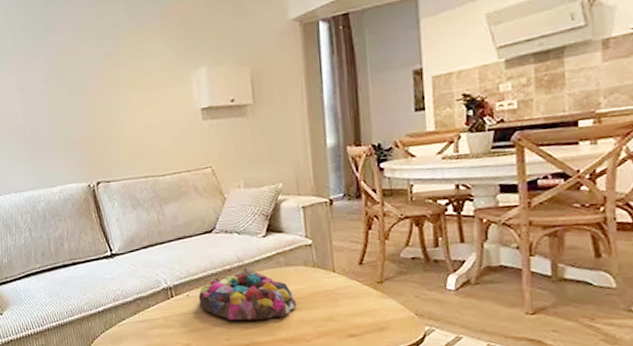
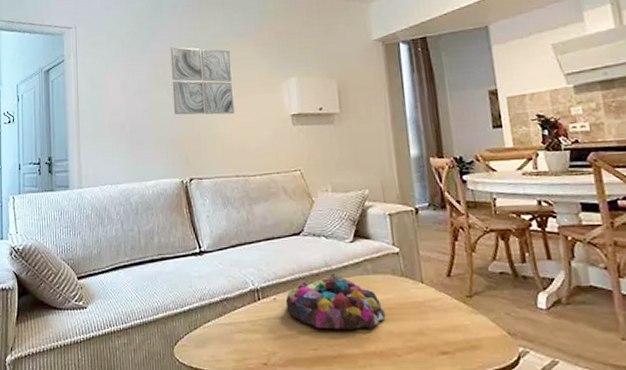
wall art: none [67,38,141,116] -> present [170,46,235,115]

